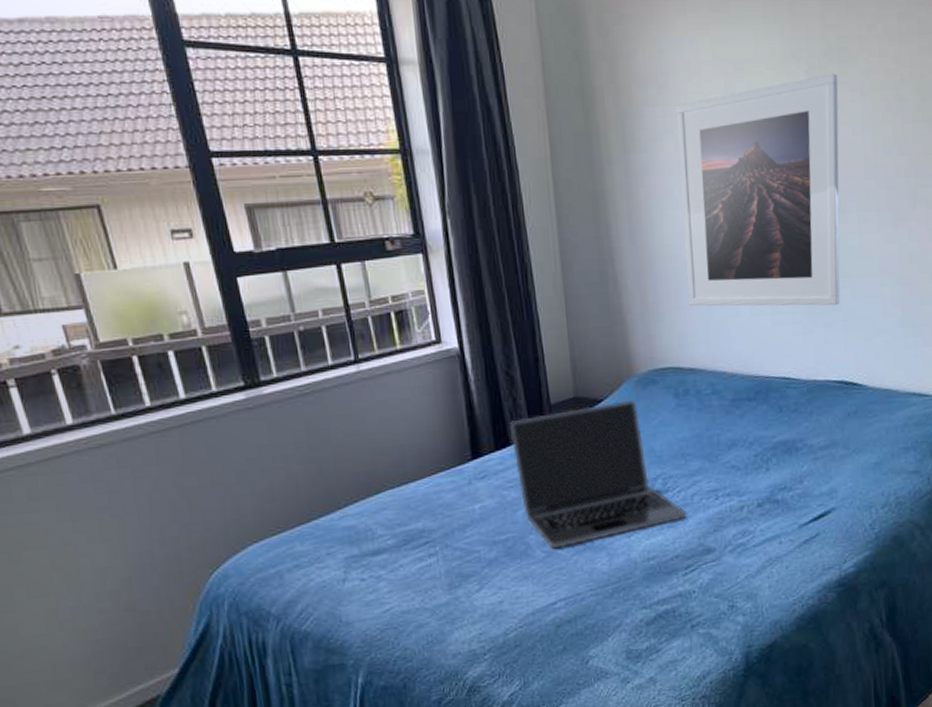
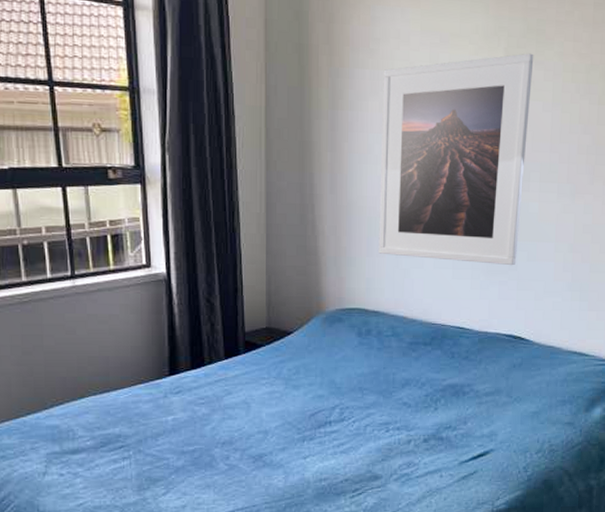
laptop: present [509,400,687,549] -> none [205,334,359,463]

